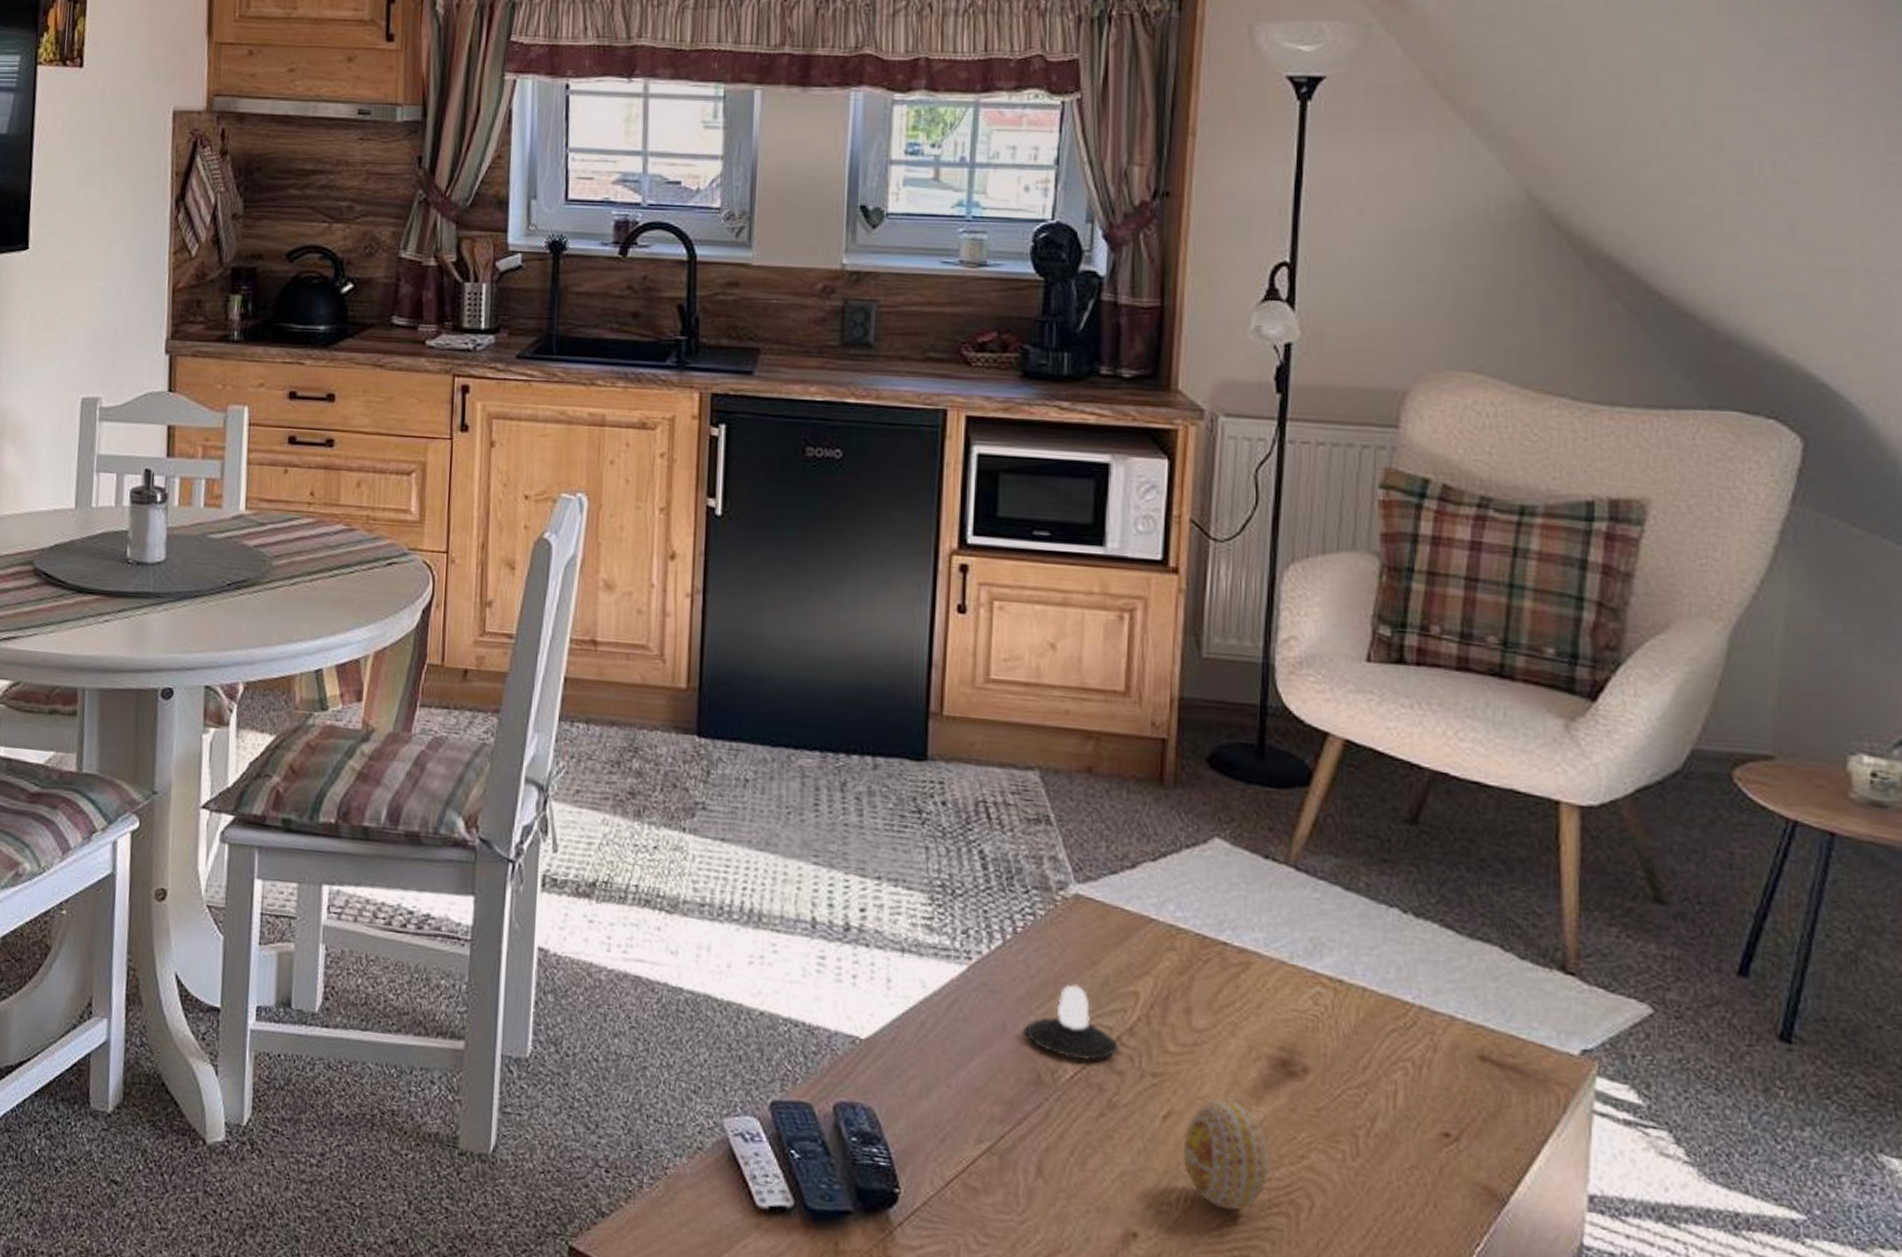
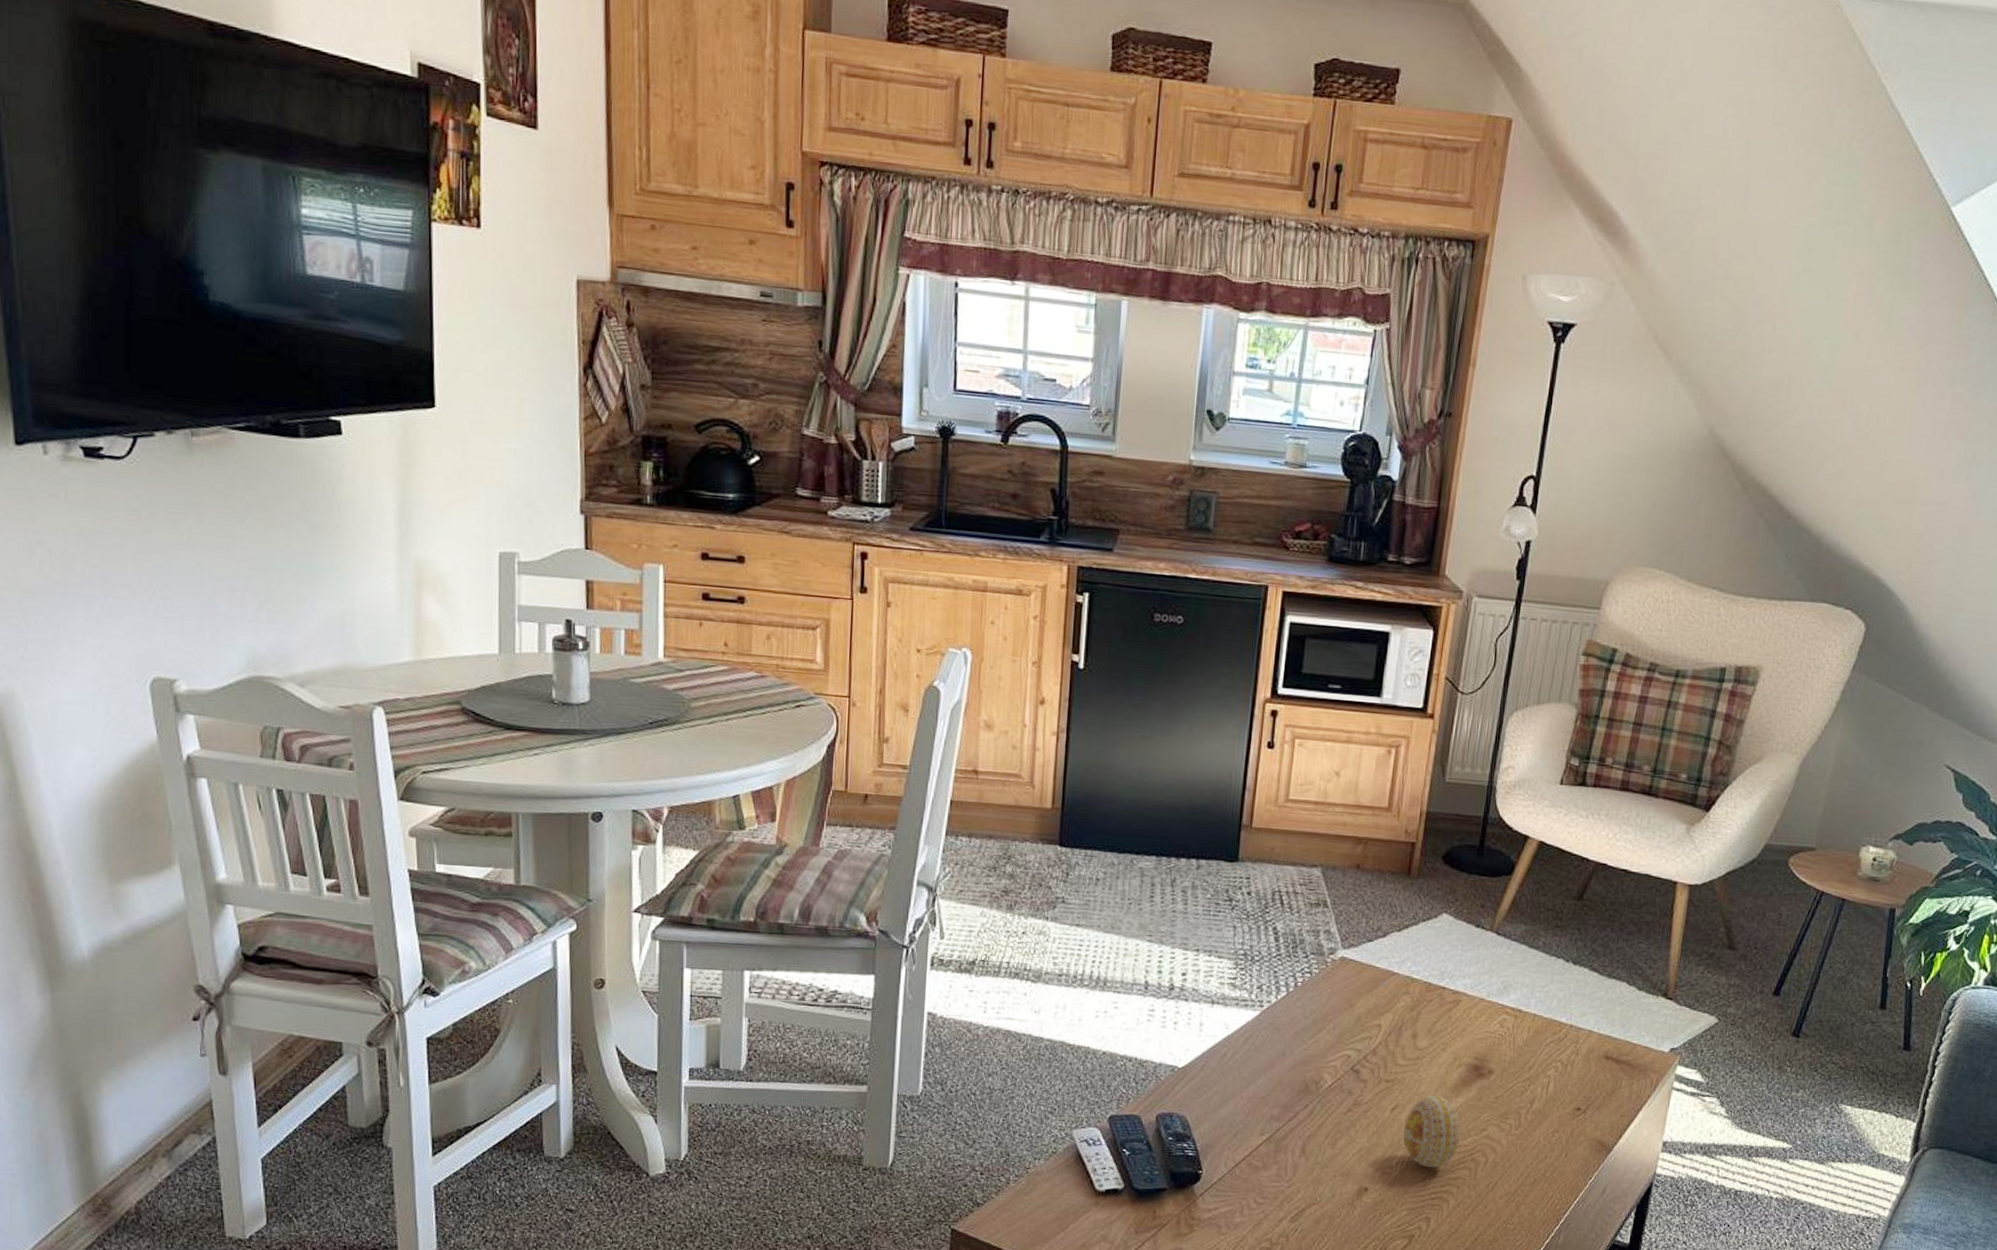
candle: present [1025,984,1119,1061] -> none [1299,1021,1364,1074]

